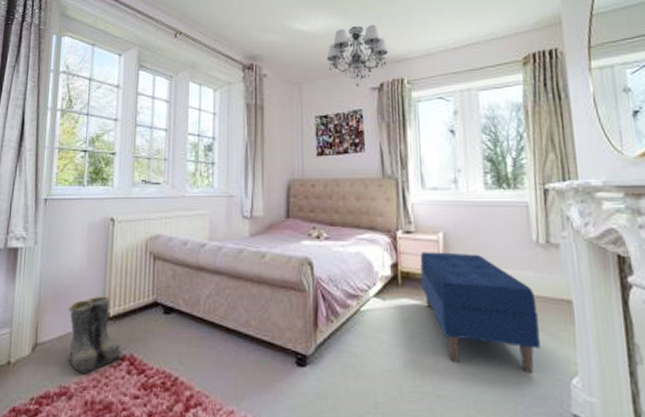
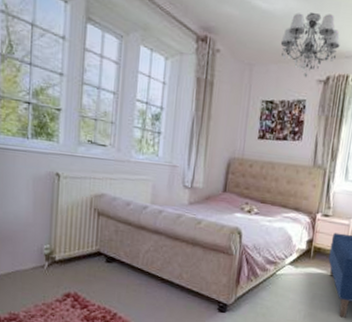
boots: present [67,296,124,375] -> none [15,242,69,306]

